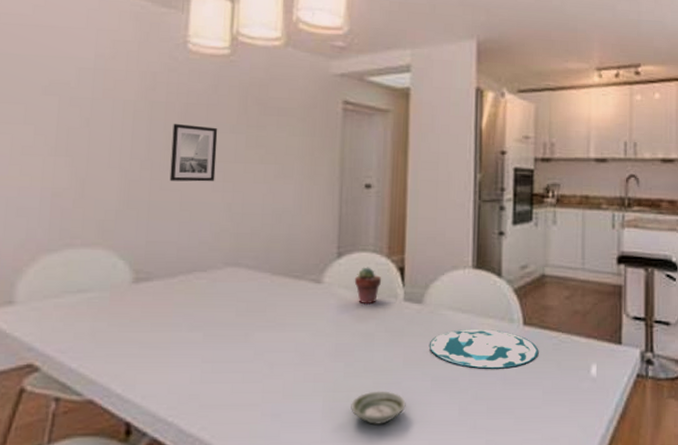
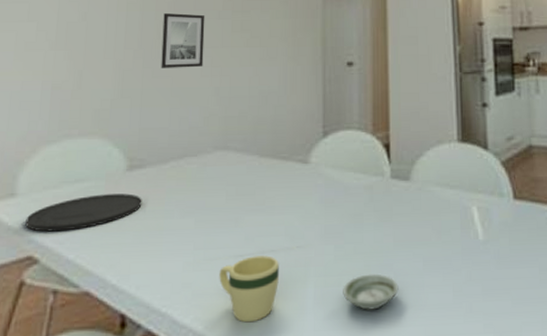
plate: none [25,305,149,341] -> present [25,193,142,232]
mug: none [227,370,288,433] -> present [219,255,279,323]
potted succulent: present [354,267,382,305] -> none [340,145,368,184]
plate: present [429,329,539,369] -> none [418,205,532,247]

